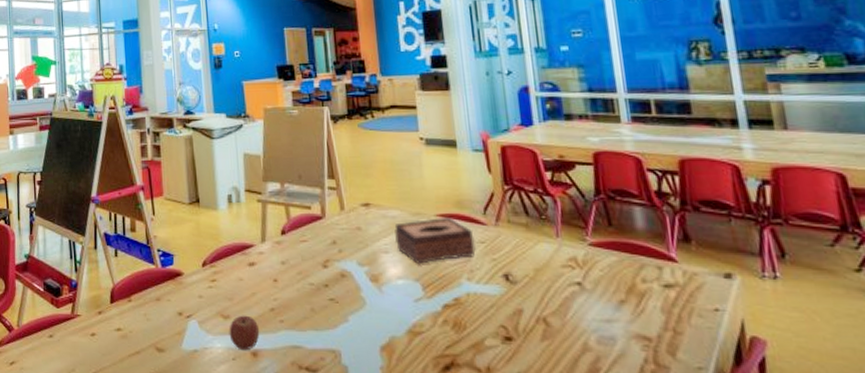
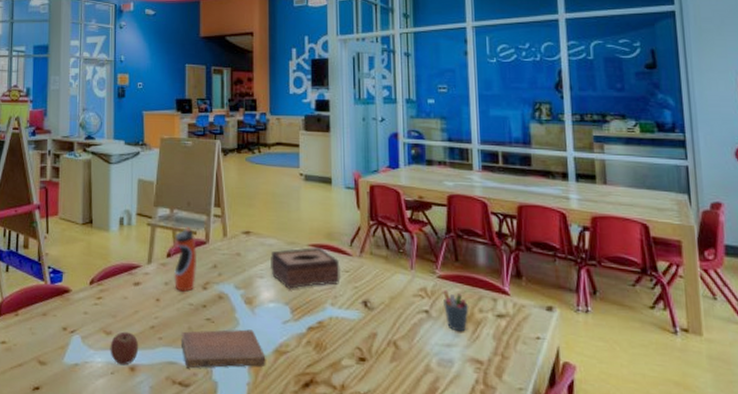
water bottle: none [288,201,315,271] -> present [173,226,198,292]
notebook: none [303,309,400,353] -> present [180,329,266,369]
pen holder: none [596,259,630,305] -> present [443,290,469,332]

